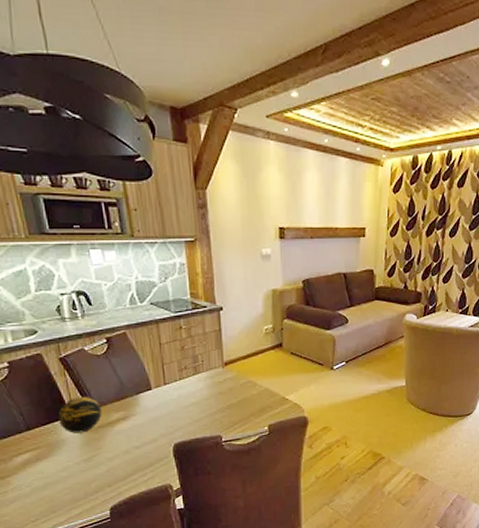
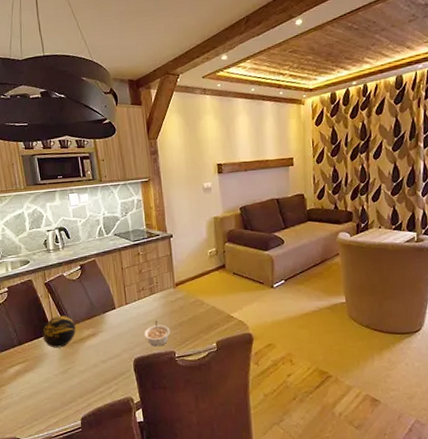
legume: none [185,403,217,431] -> present [144,320,170,347]

